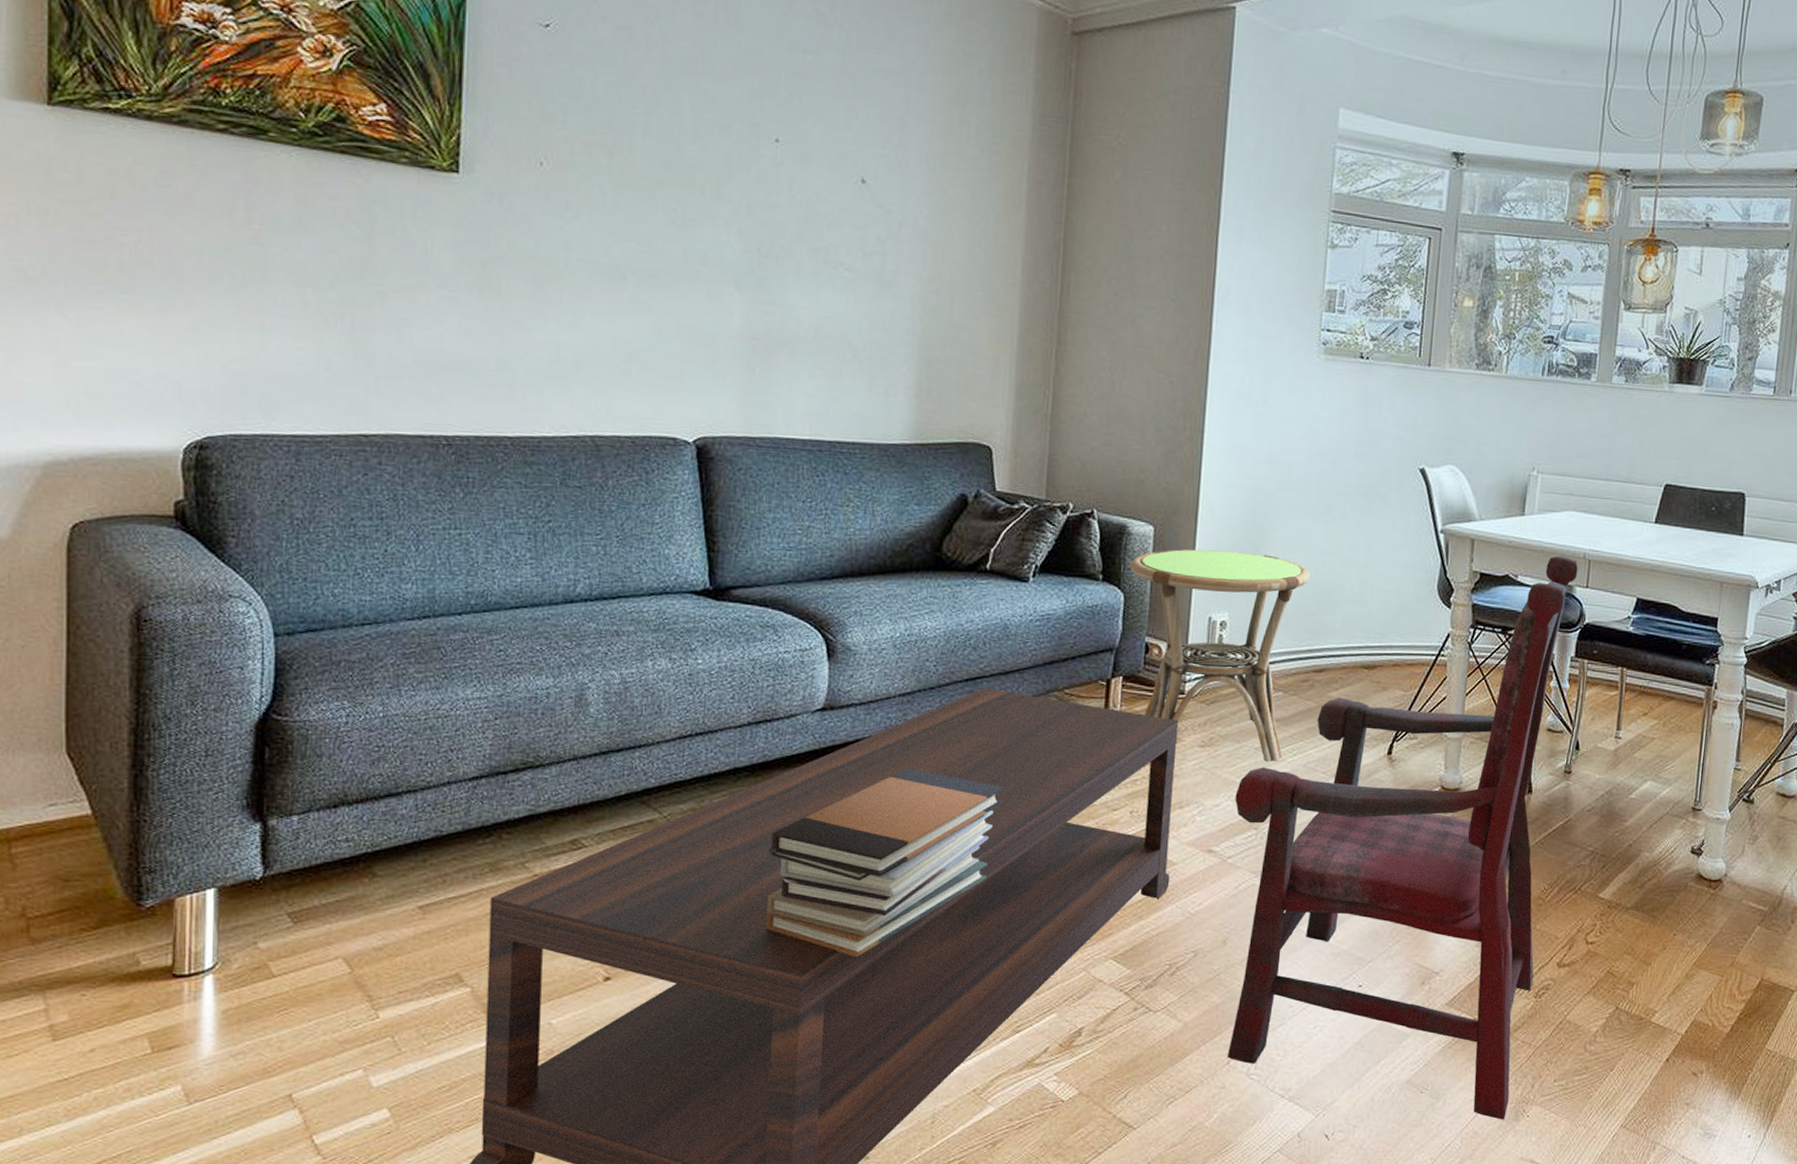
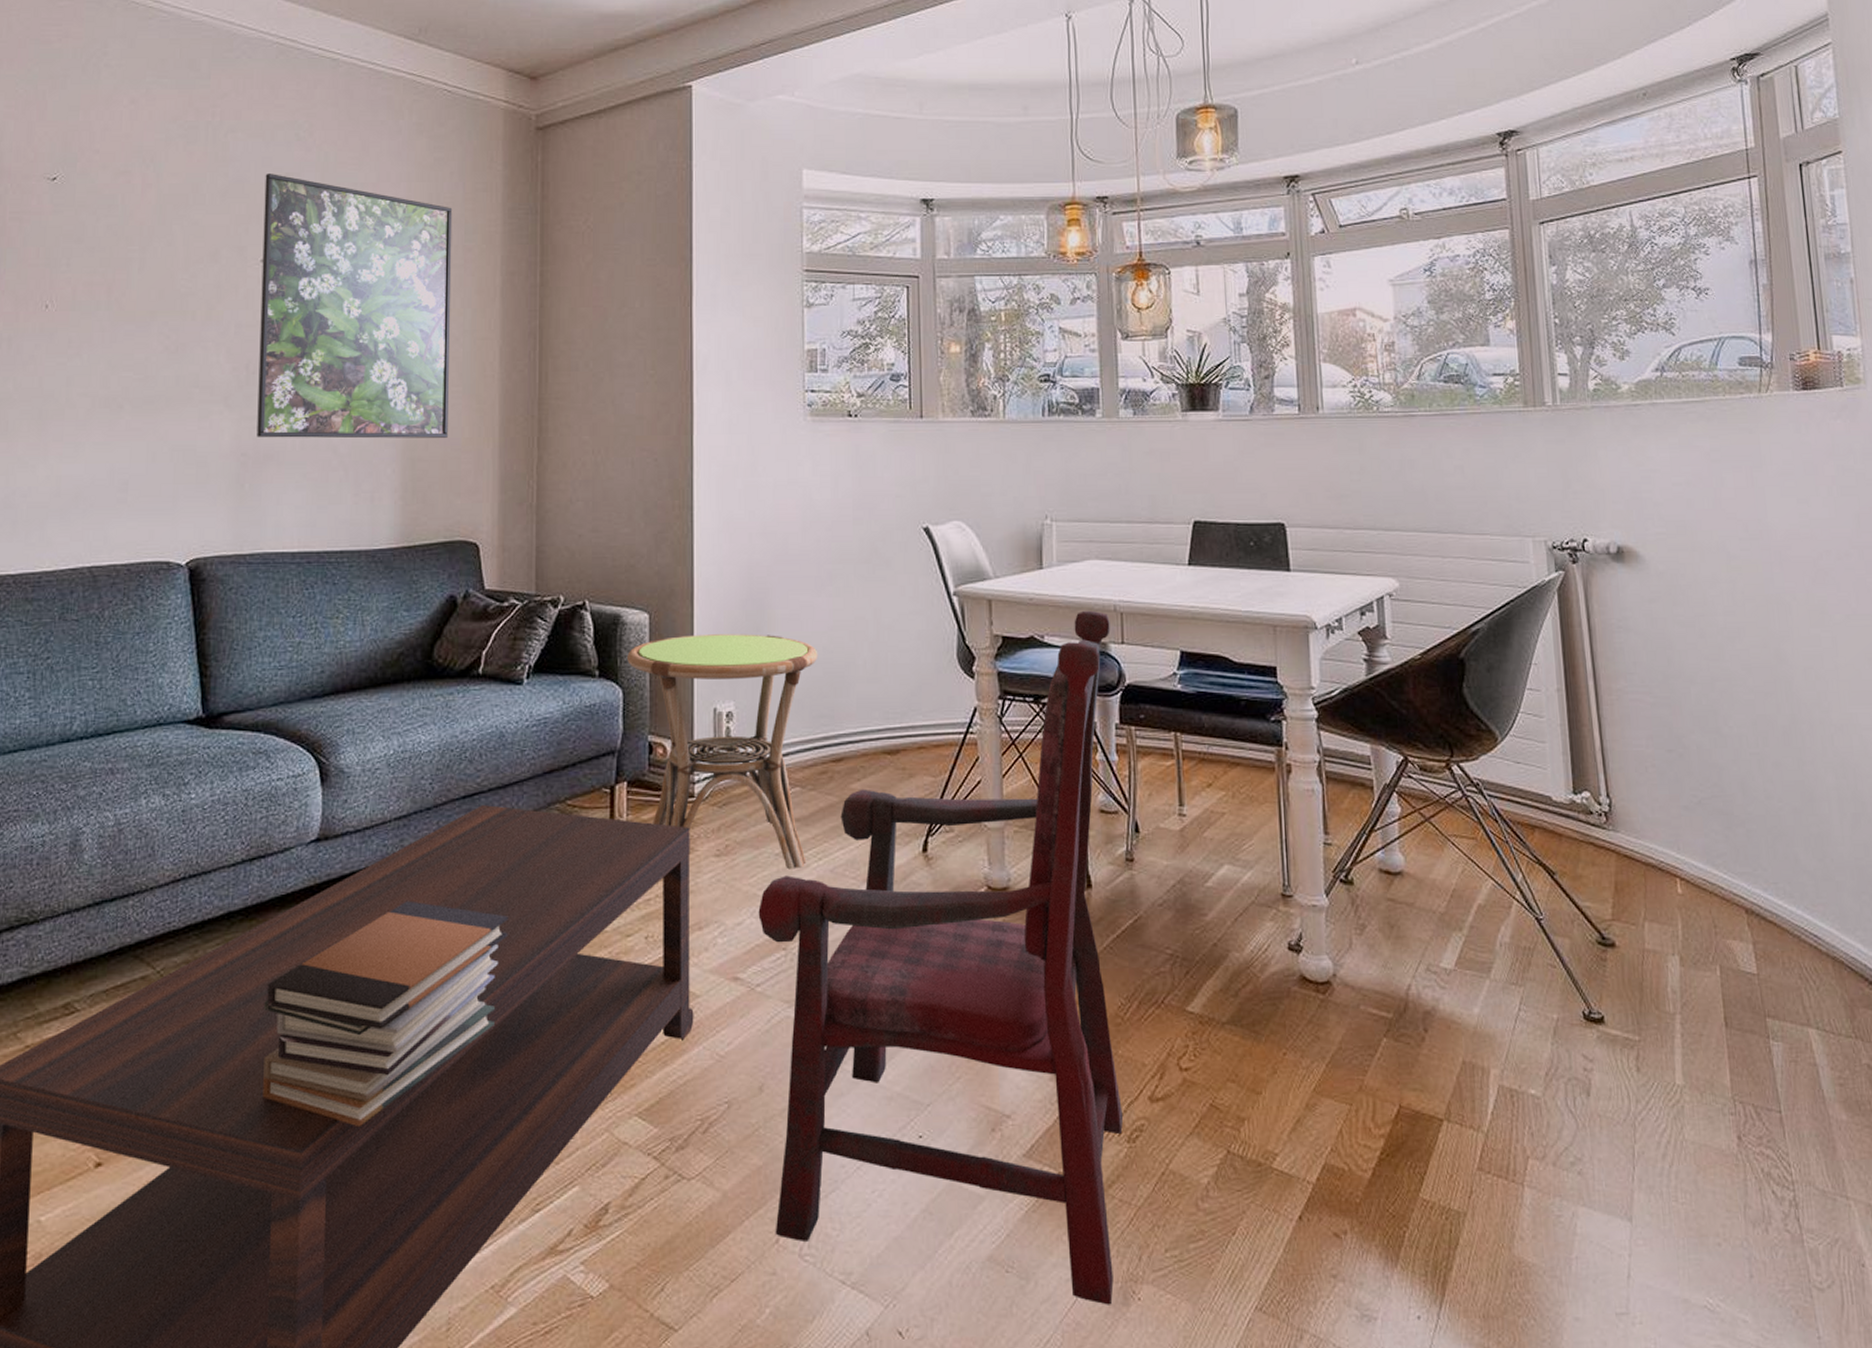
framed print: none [768,47,981,341] -> present [257,174,453,439]

